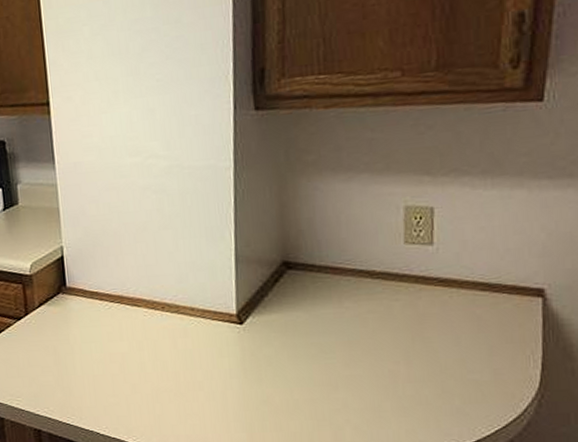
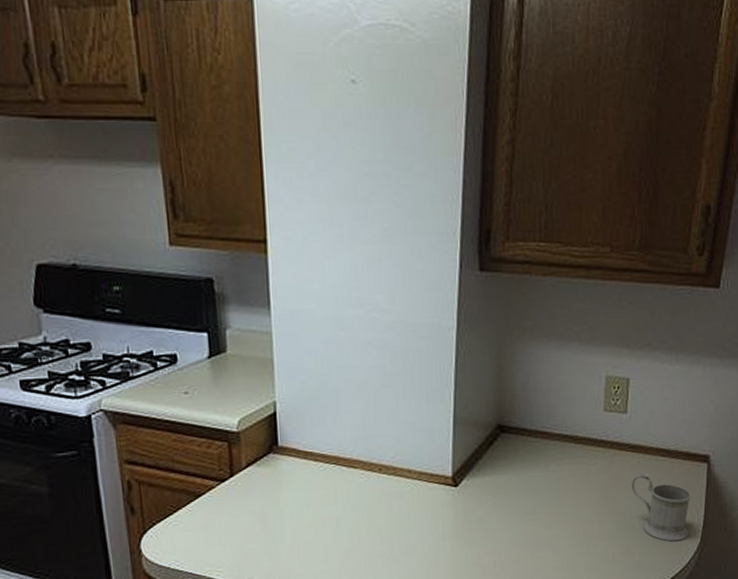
mug: none [443,309,523,386] -> present [631,473,691,542]

